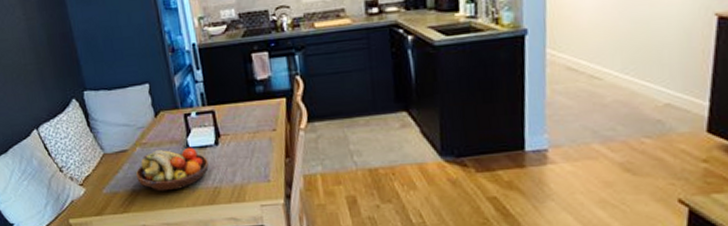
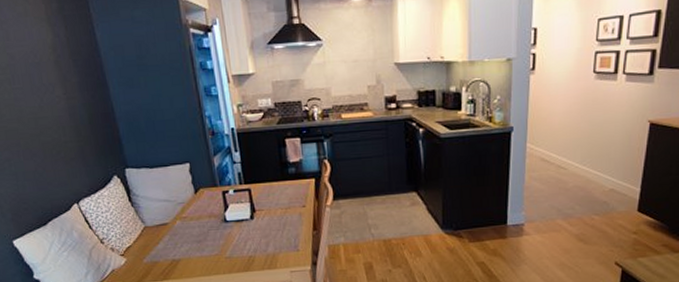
fruit bowl: present [135,147,209,192] -> none [175,221,245,261]

